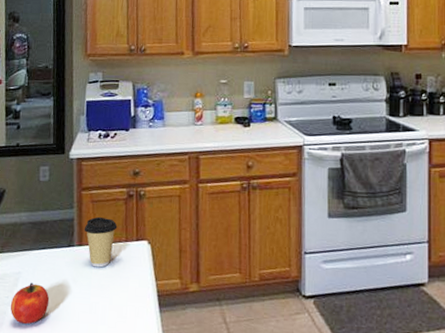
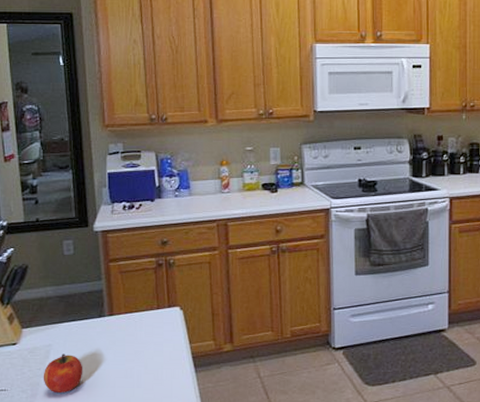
coffee cup: present [84,216,118,268] -> none [114,286,148,335]

